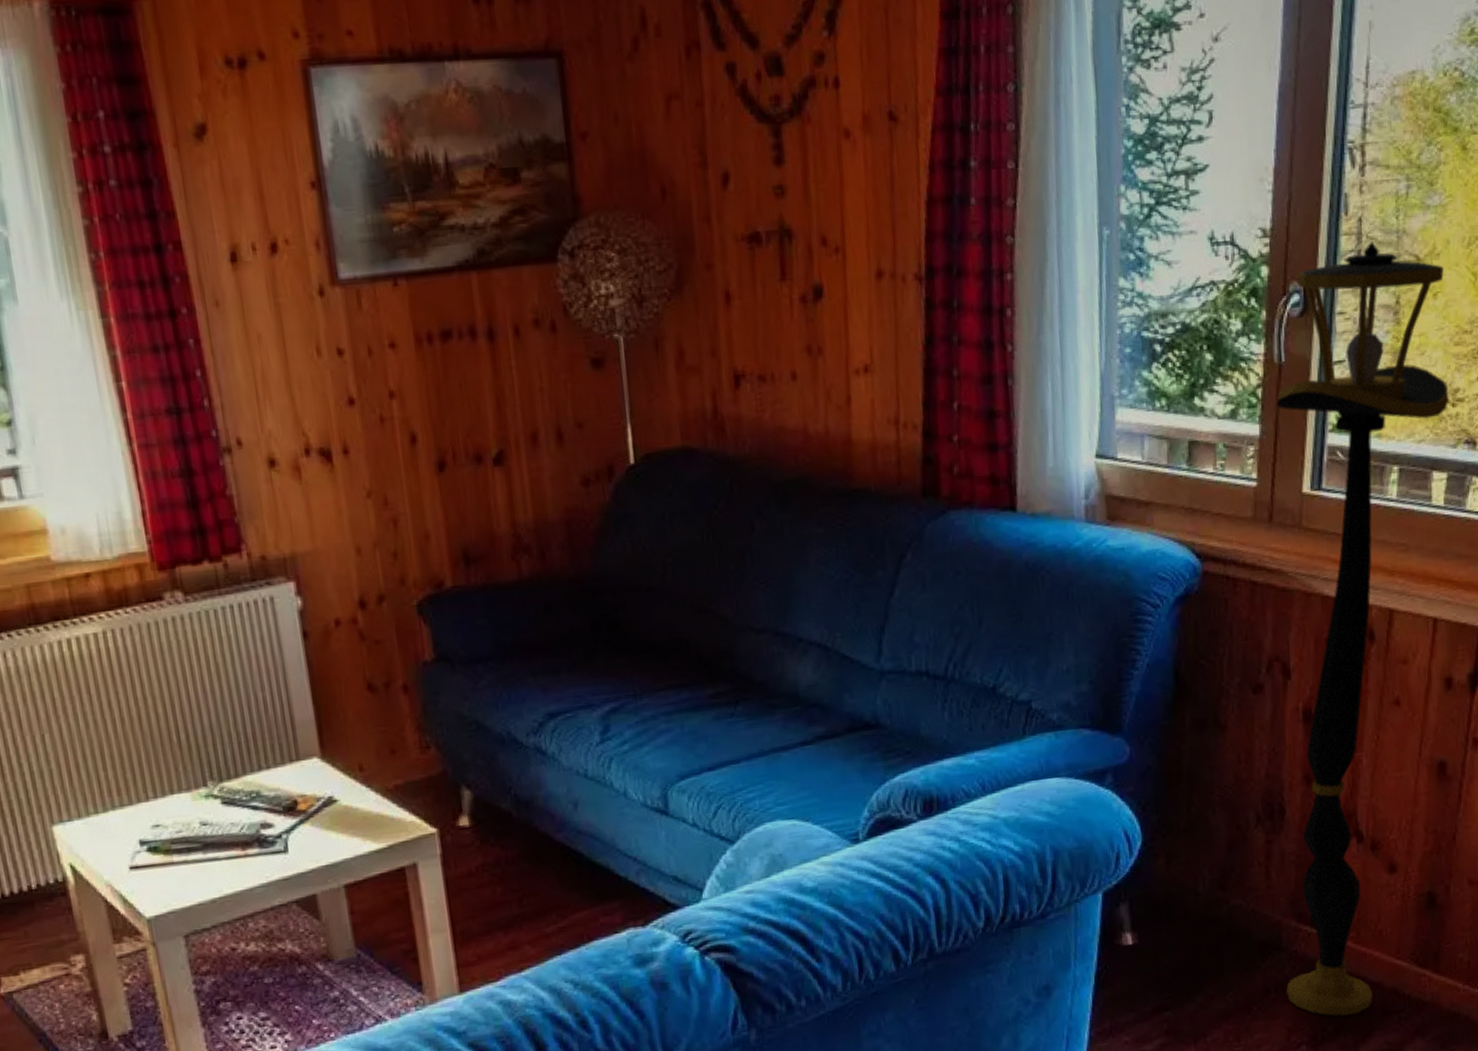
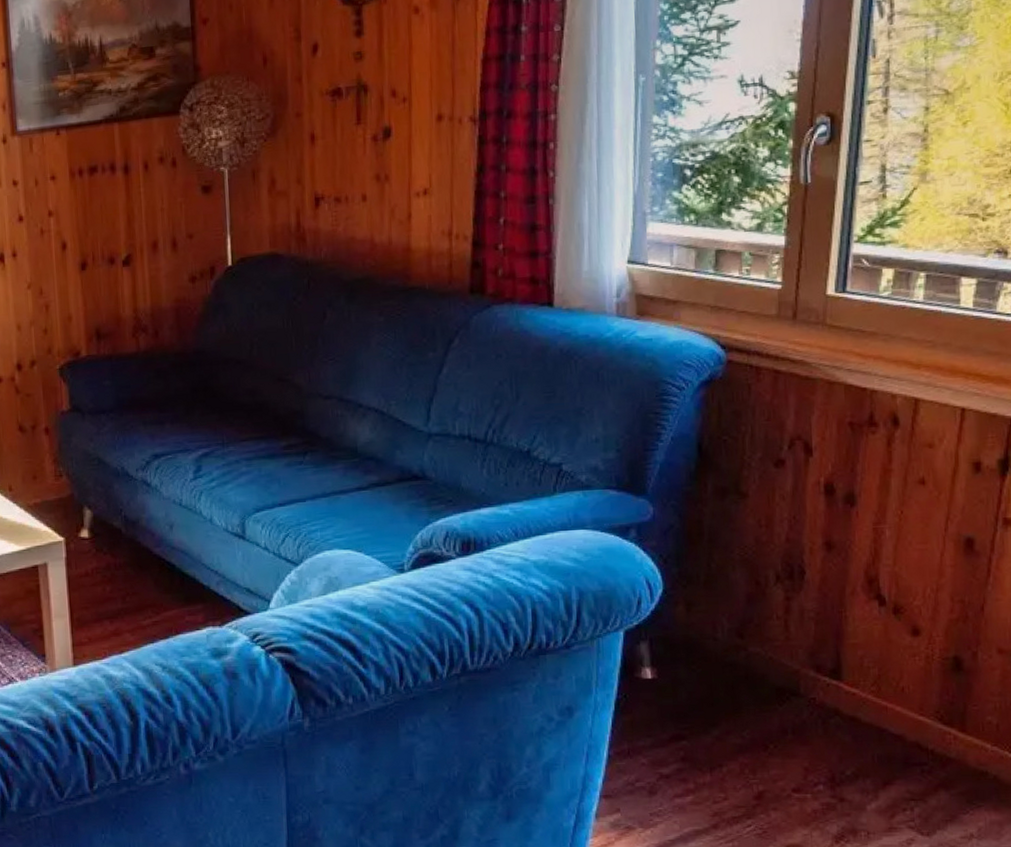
floor lamp: present [1276,241,1449,1016] -> none [802,79,979,762]

